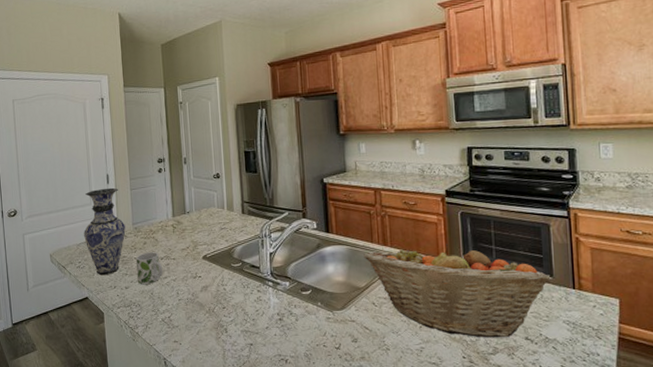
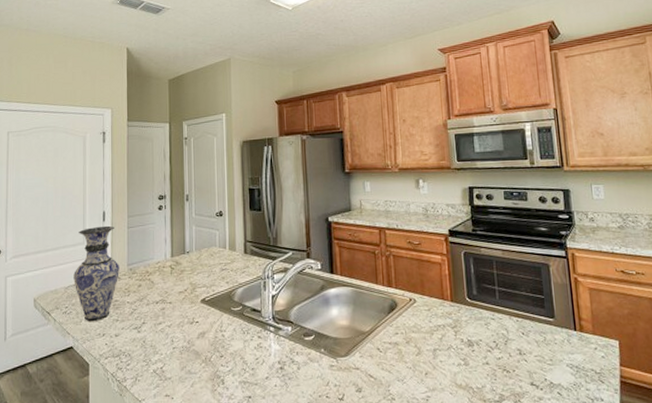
mug: present [135,252,163,285] -> none [128,295,157,332]
fruit basket: present [364,244,551,338] -> none [368,285,553,384]

